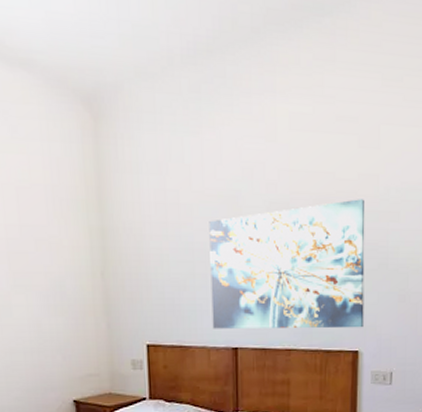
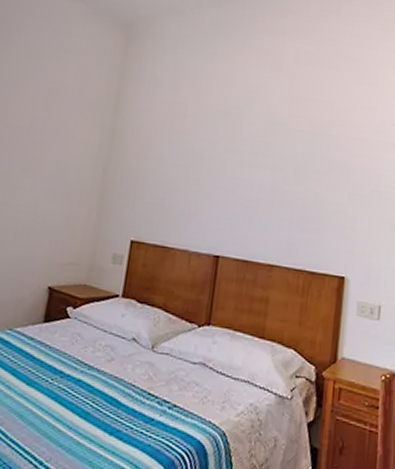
wall art: present [209,199,365,329] -> none [197,127,360,253]

